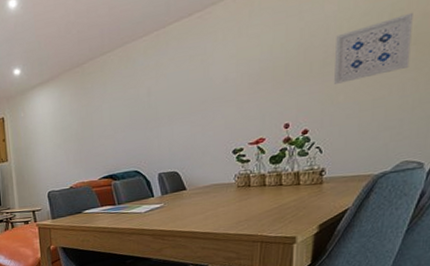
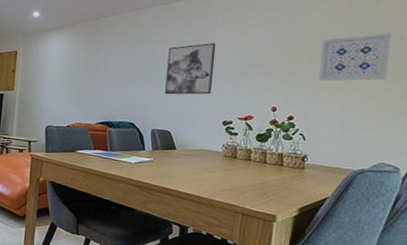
wall art: none [167,65,218,133] -> present [165,43,216,95]

